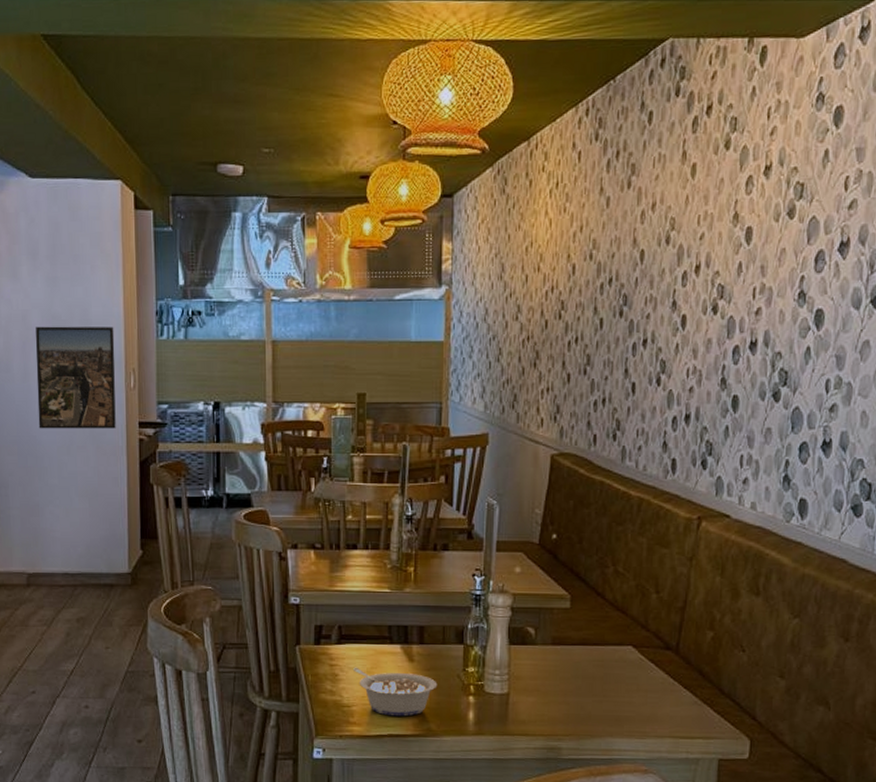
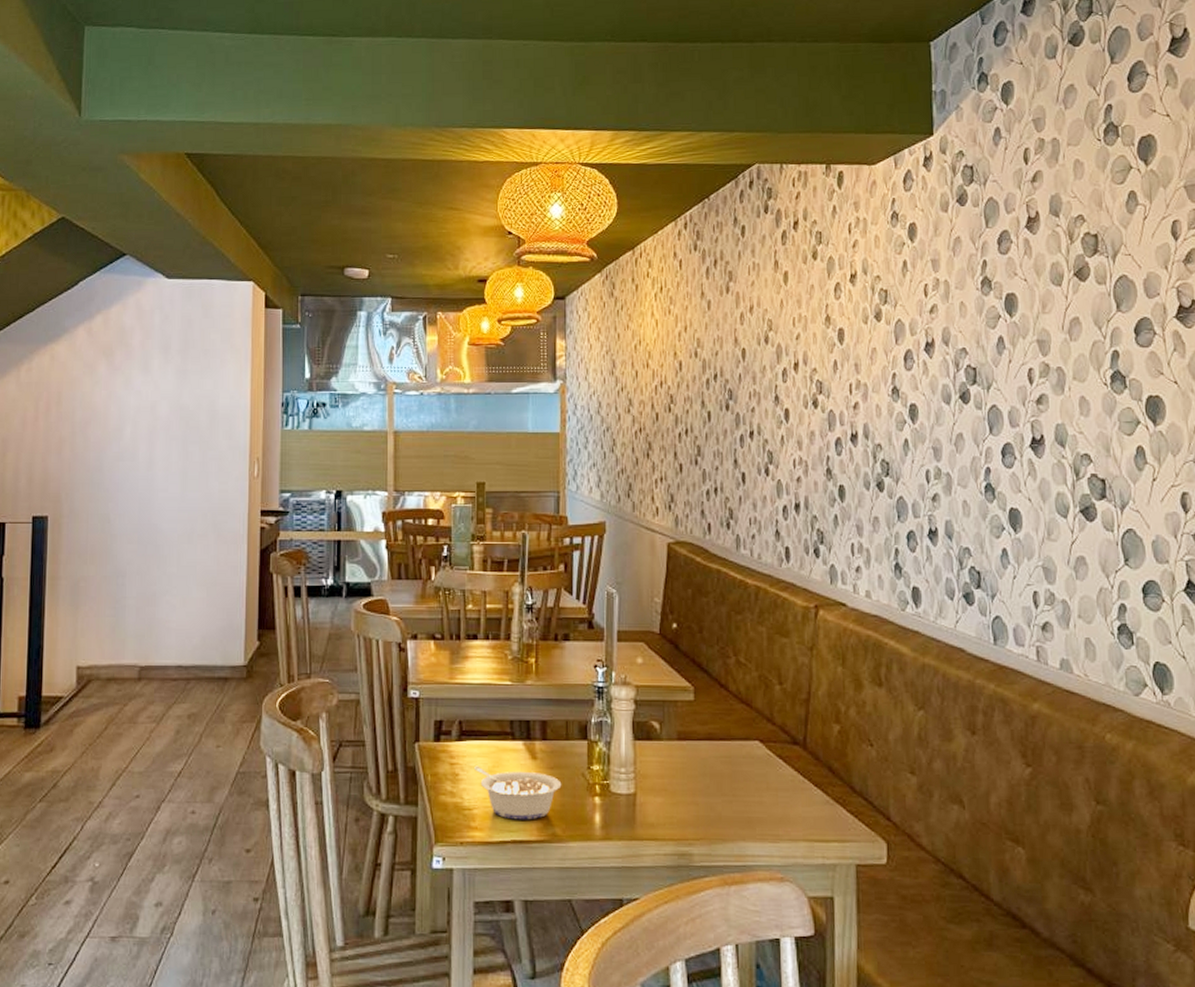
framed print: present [35,326,116,429] -> none [160,416,240,517]

